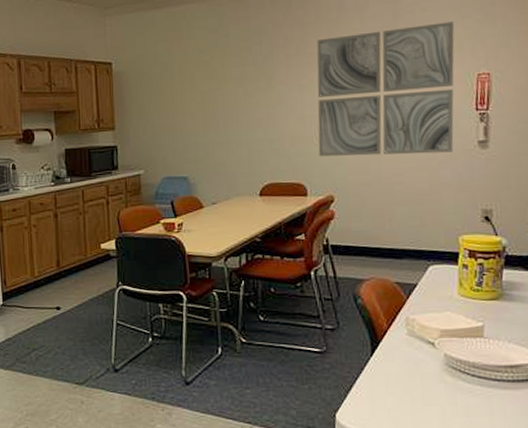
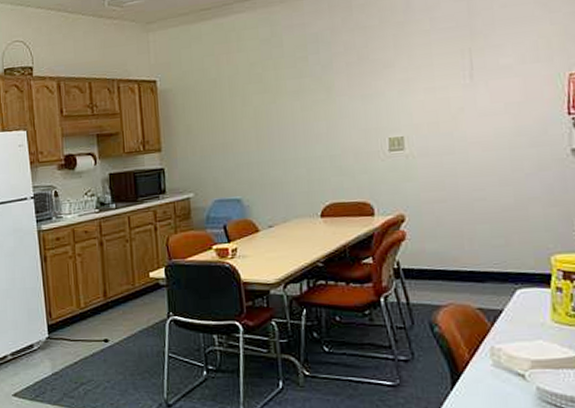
wall art: present [316,21,455,157] -> none [381,17,543,173]

